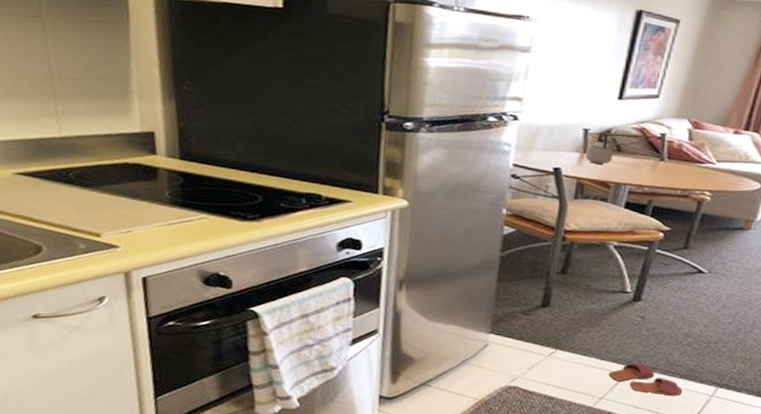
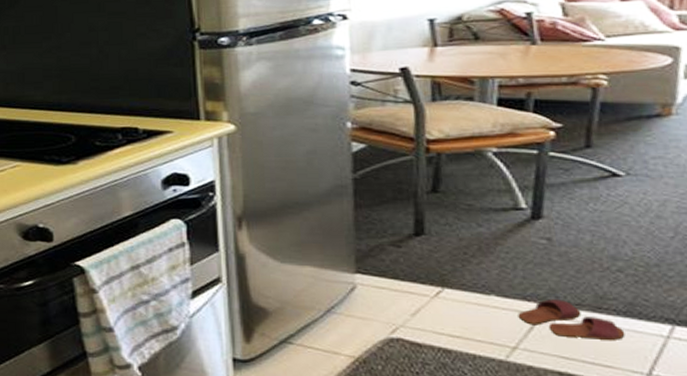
teapot: present [585,131,613,165] -> none [435,19,470,58]

